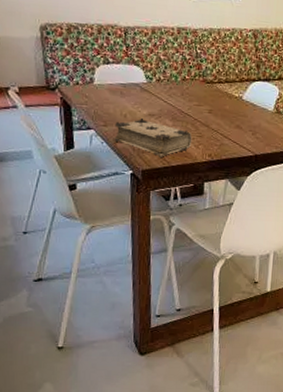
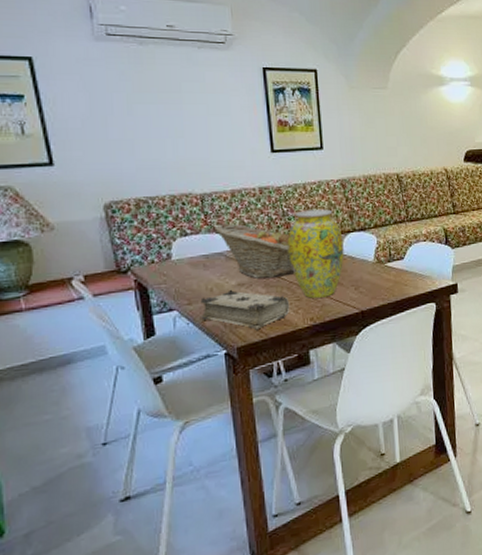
fruit basket: none [134,57,201,114] -> present [215,223,295,279]
vase: none [196,54,248,138] -> present [287,209,344,298]

